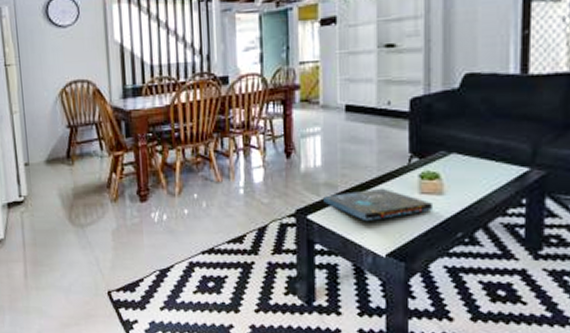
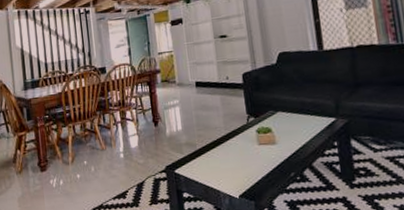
board game: present [323,188,432,221] -> none [186,143,270,170]

